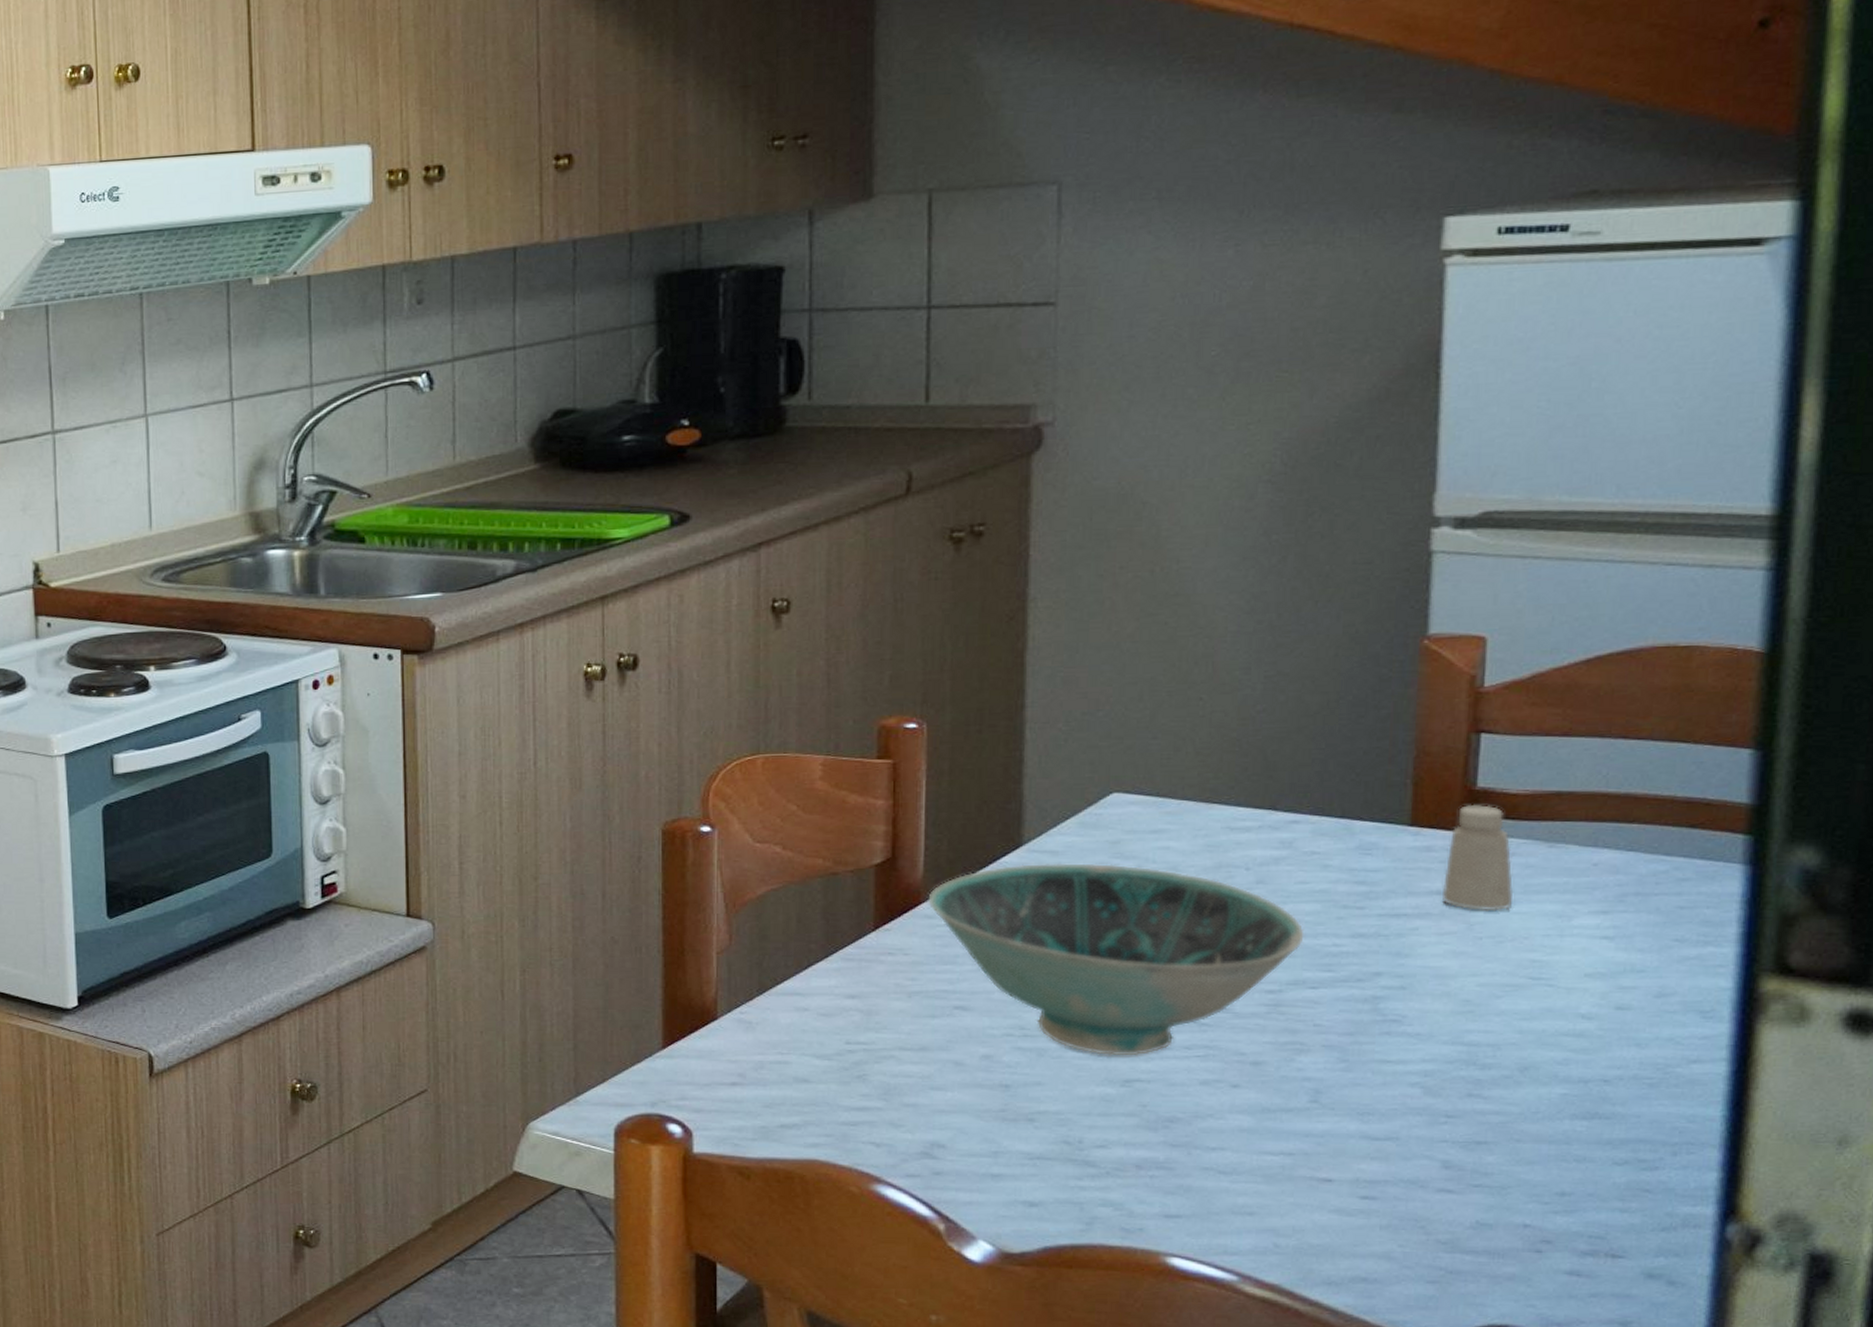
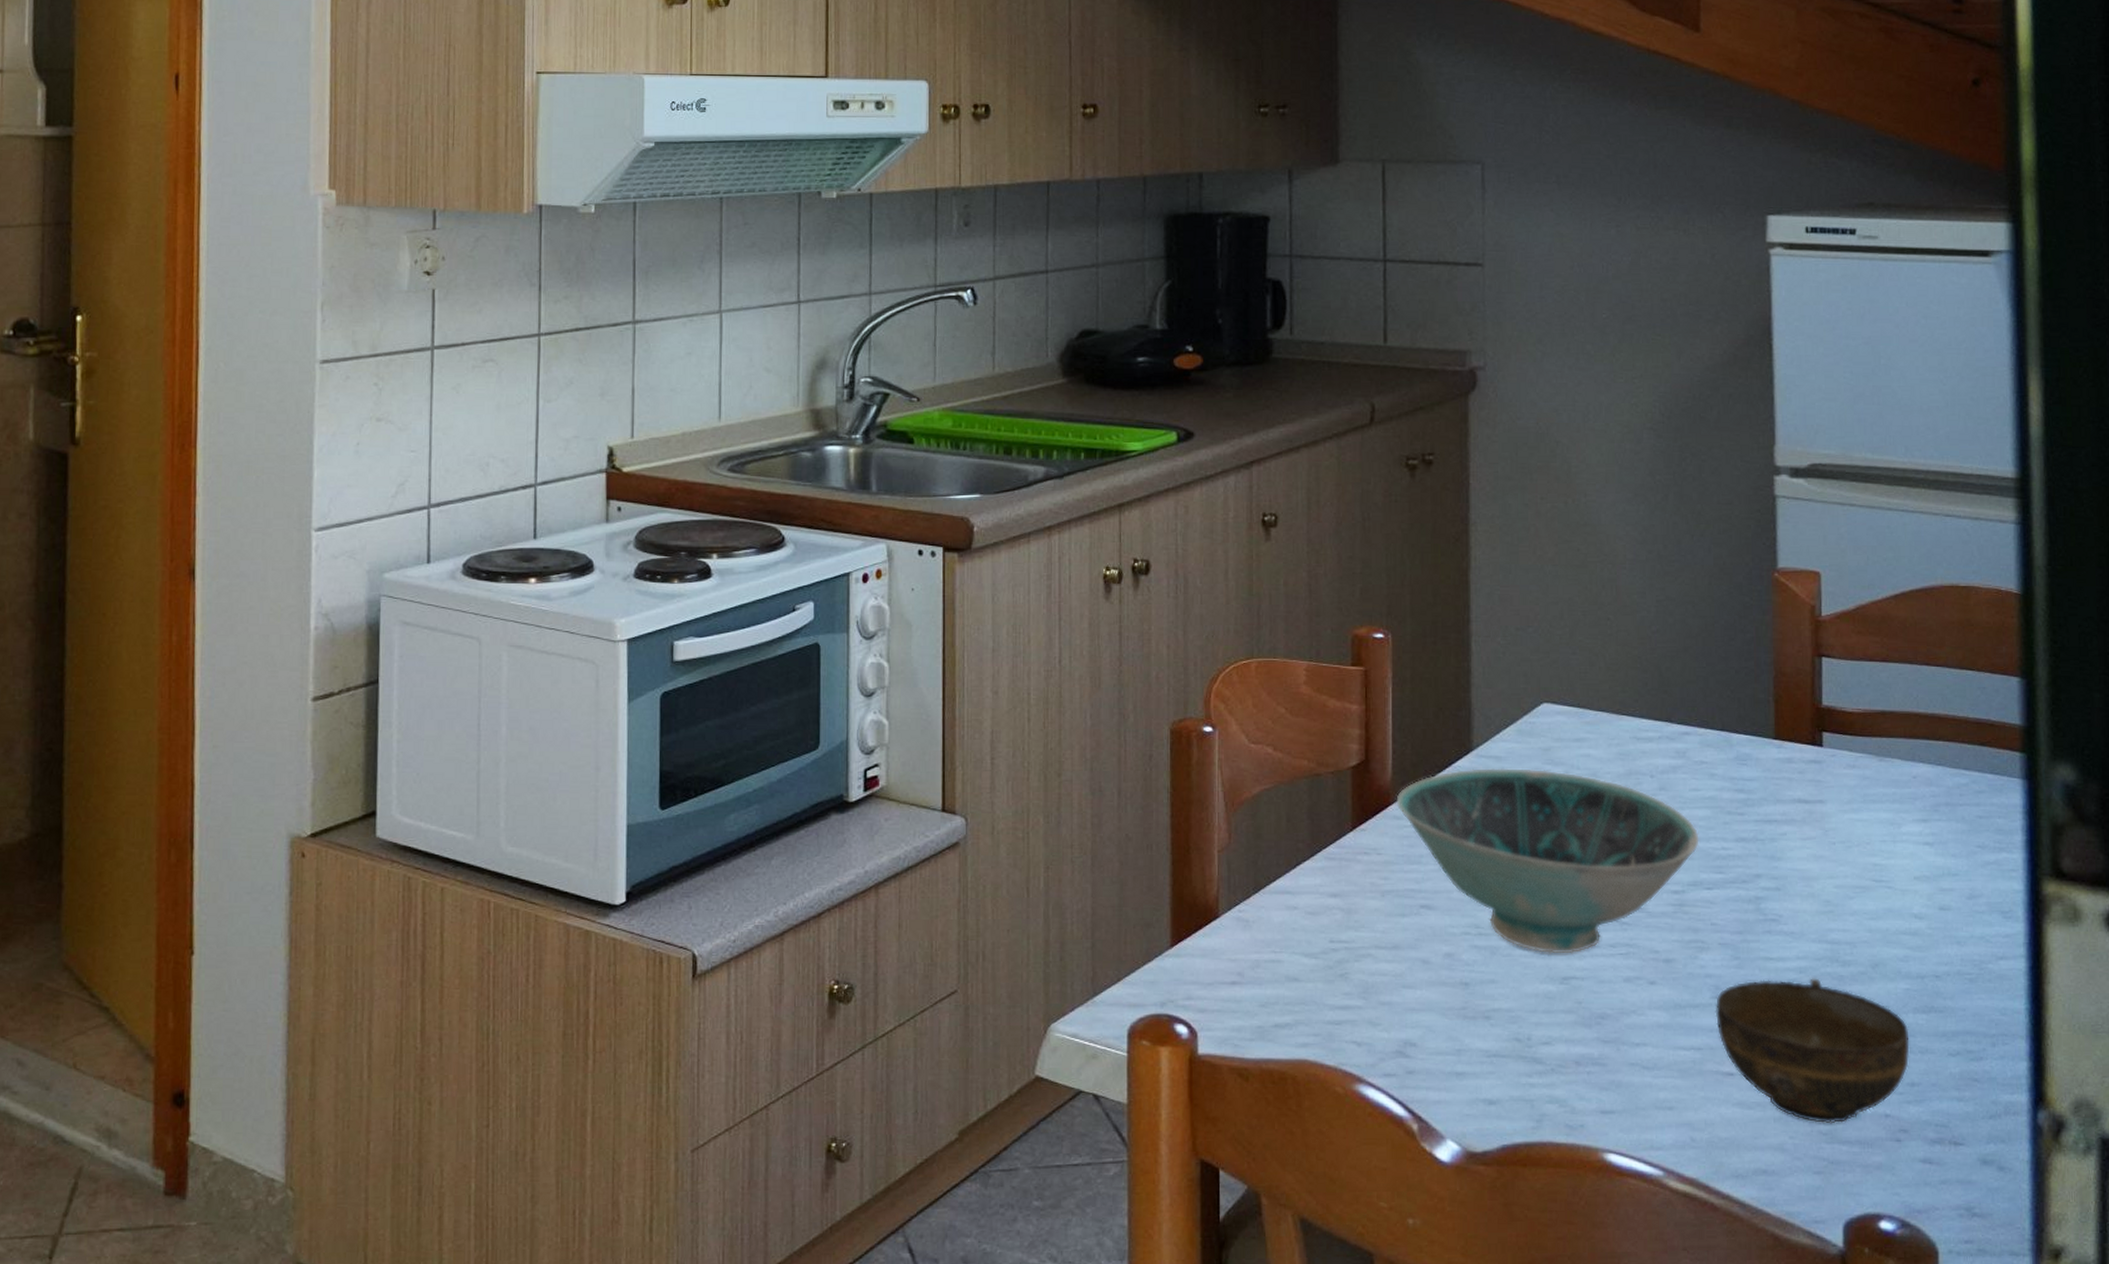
cup: none [1312,1082,1563,1233] -> present [1715,978,1910,1124]
saltshaker: present [1442,805,1514,912] -> none [1803,721,1856,819]

